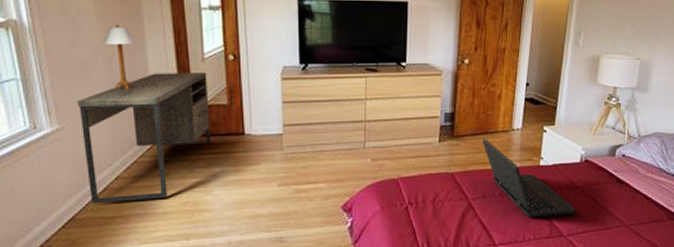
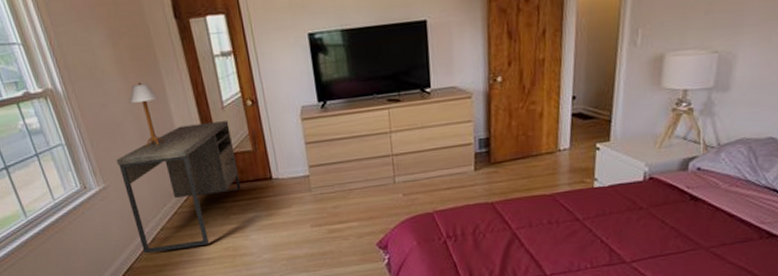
laptop: present [482,139,576,218] -> none [523,163,641,246]

